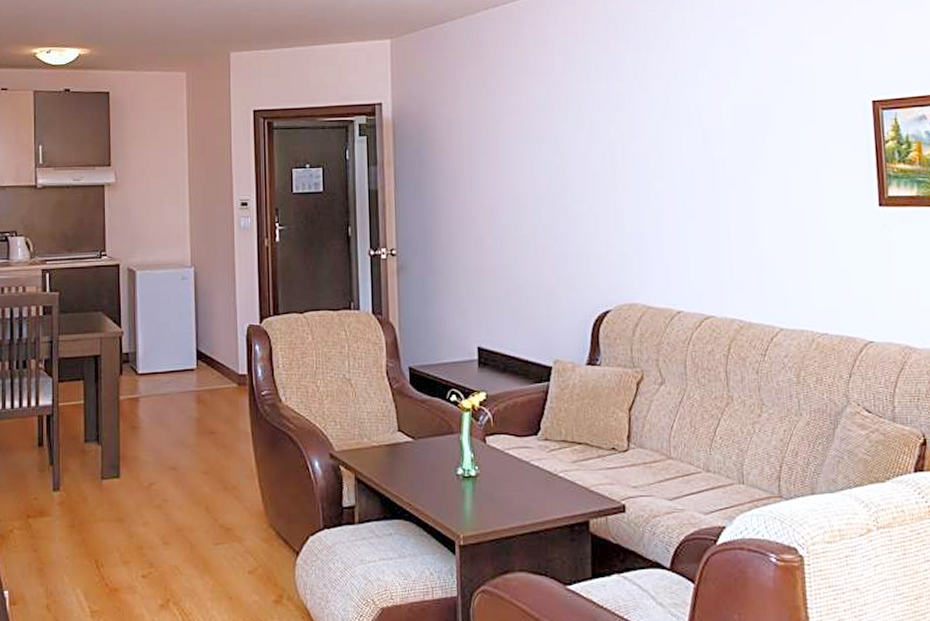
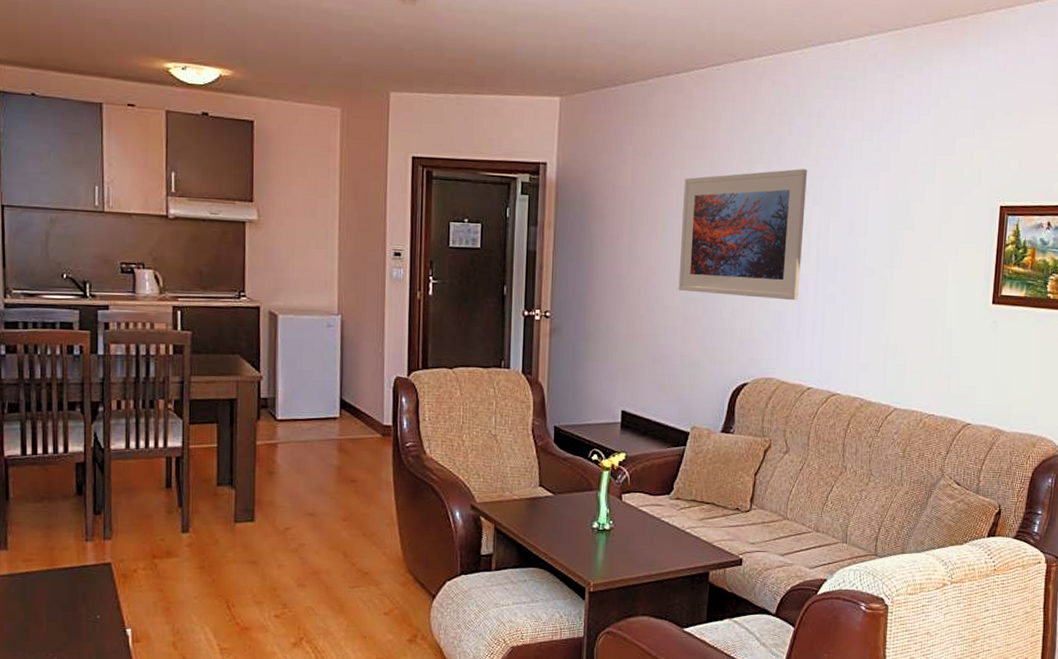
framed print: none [522,83,656,220] -> present [678,169,807,301]

